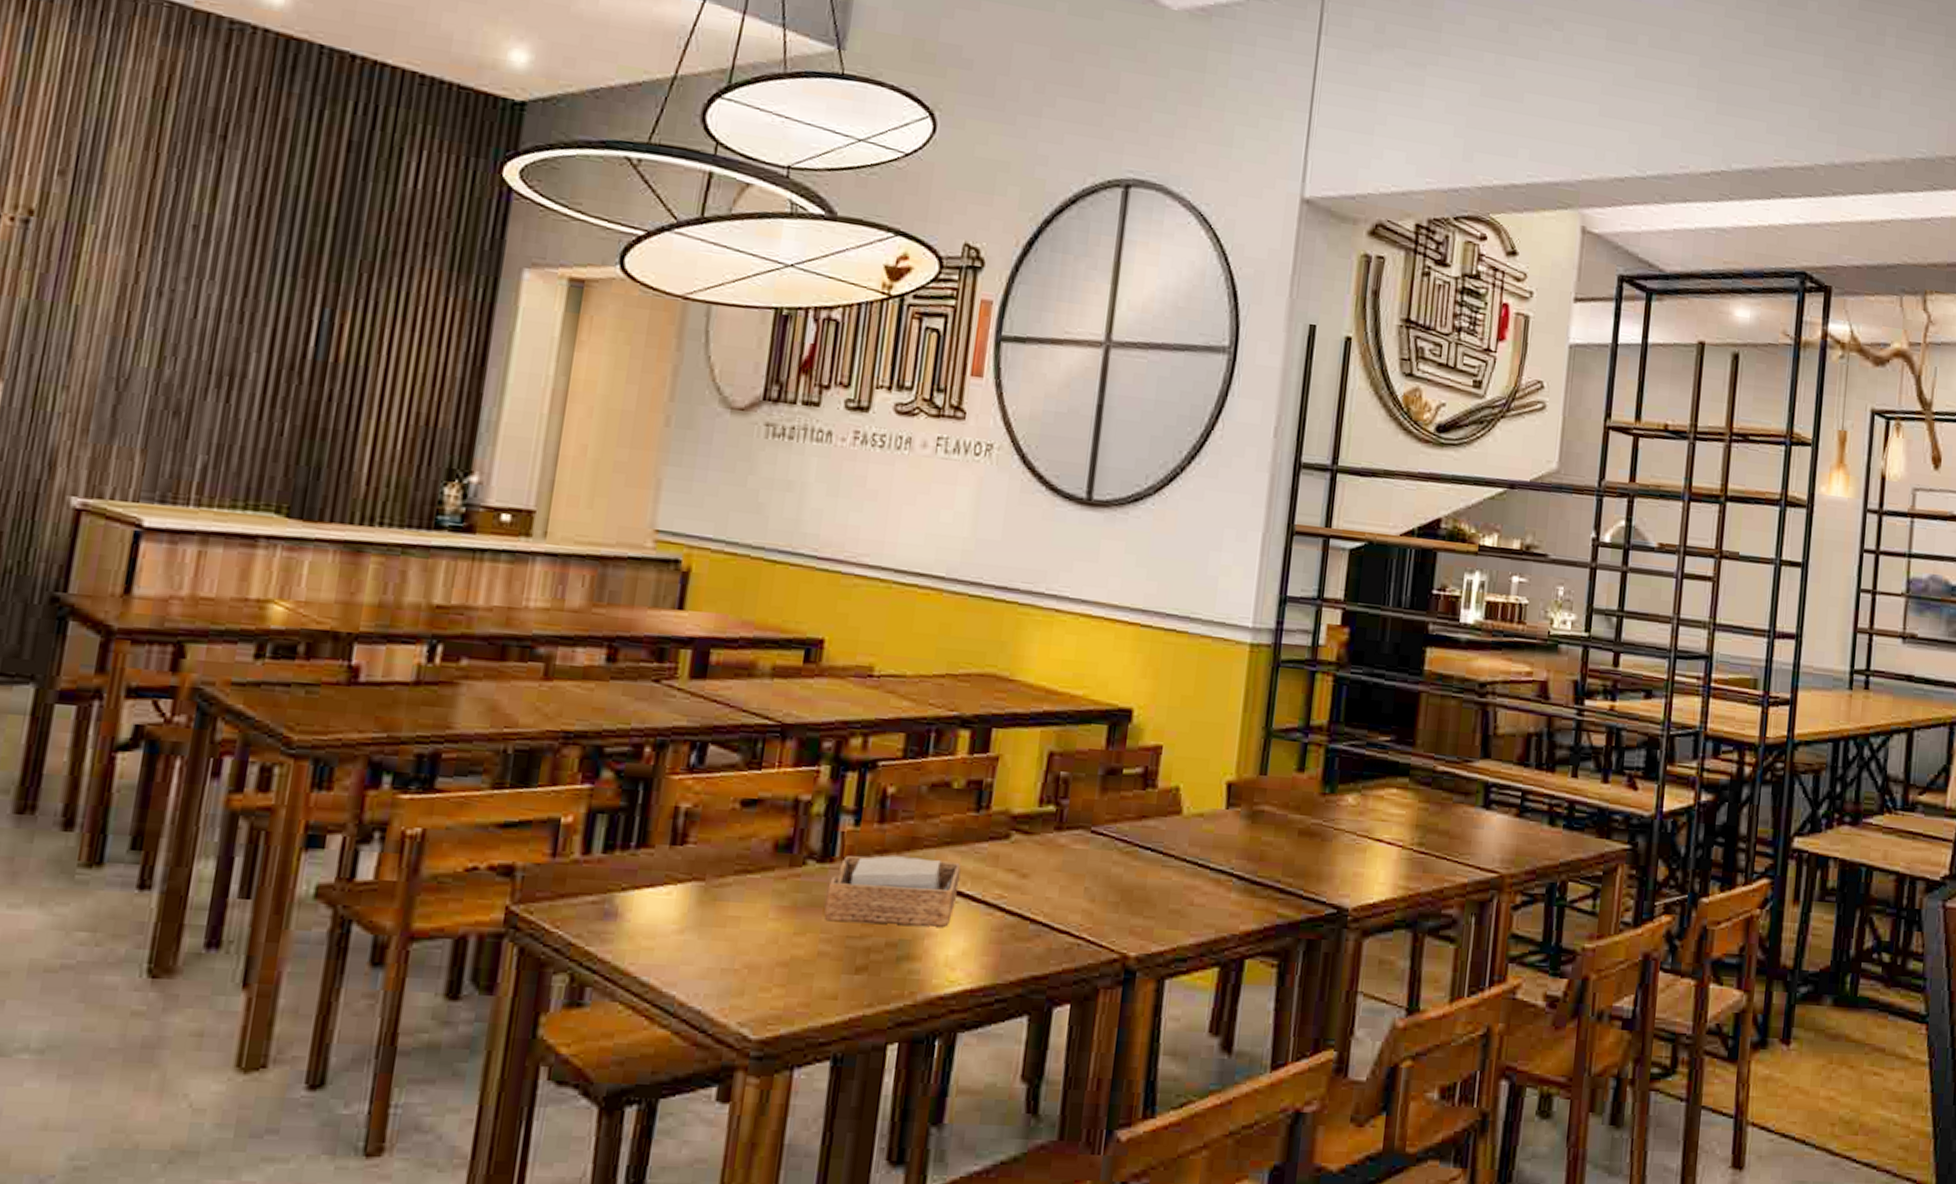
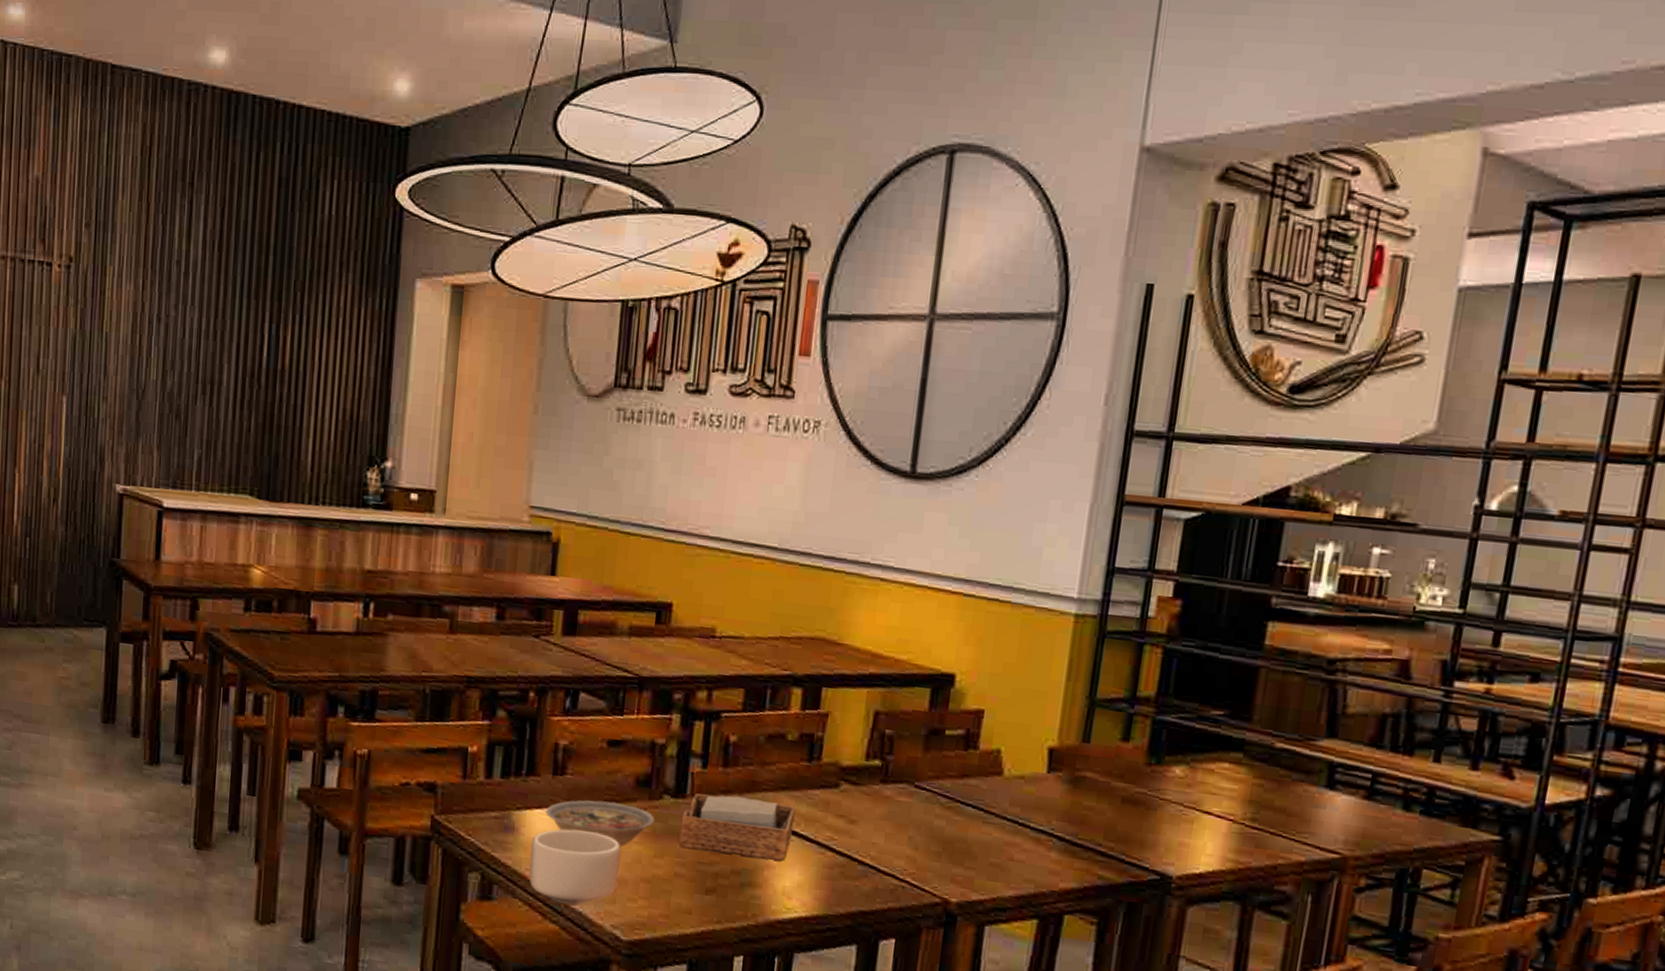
mug: none [634,909,754,1004] -> present [529,829,621,906]
soup bowl: none [659,872,796,927] -> present [545,800,655,847]

